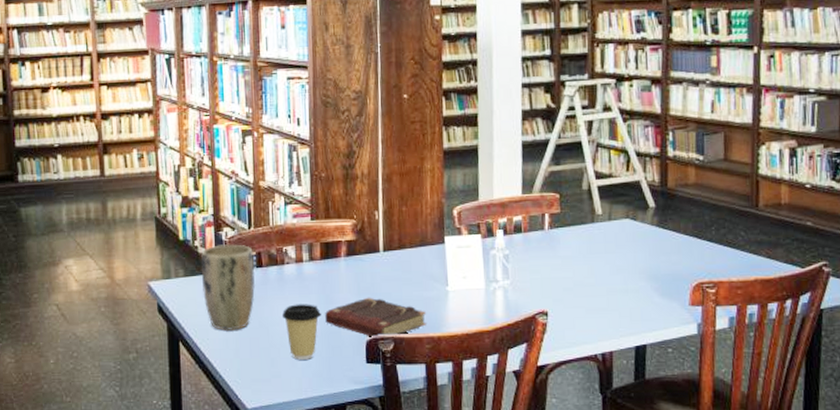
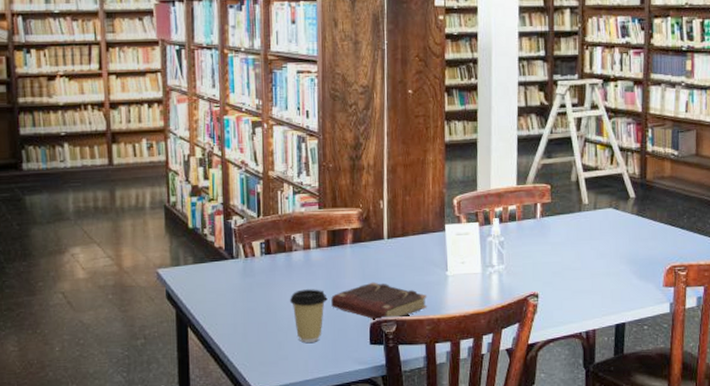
plant pot: present [201,244,256,332] -> none [210,232,264,317]

